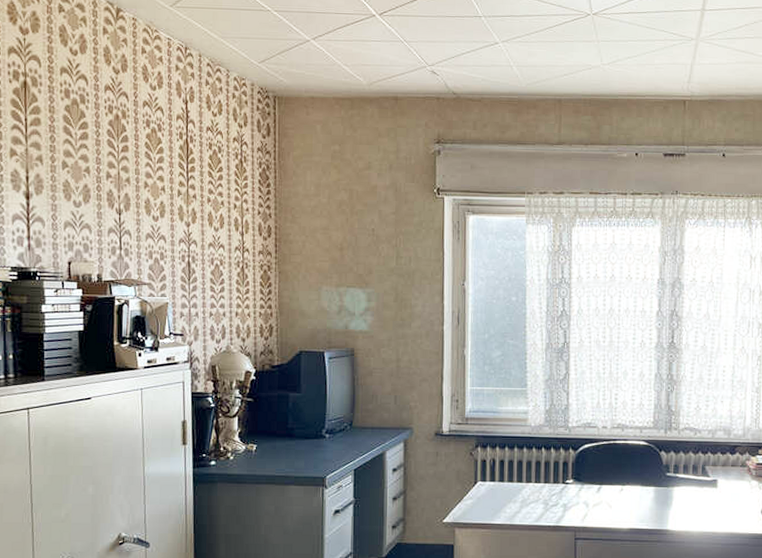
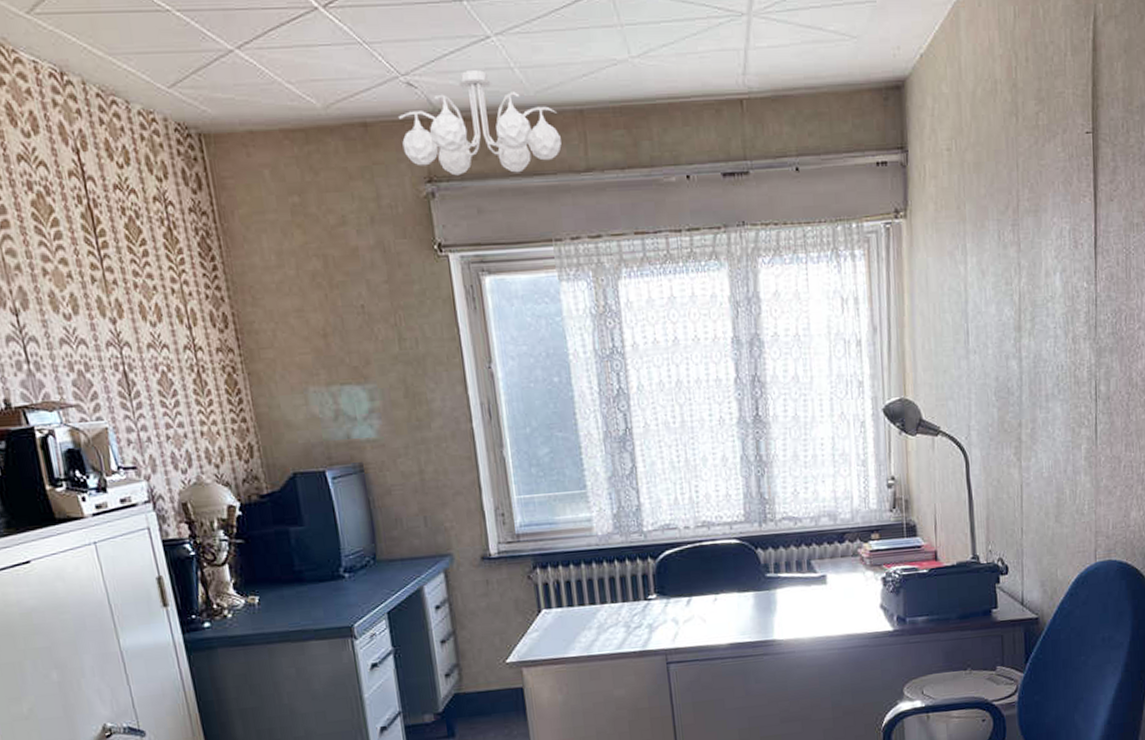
ceiling light fixture: none [421,66,542,142] -> present [397,70,562,176]

